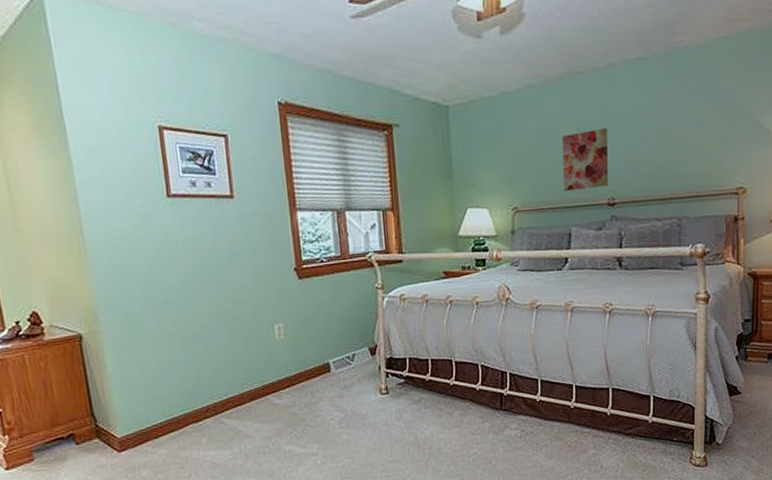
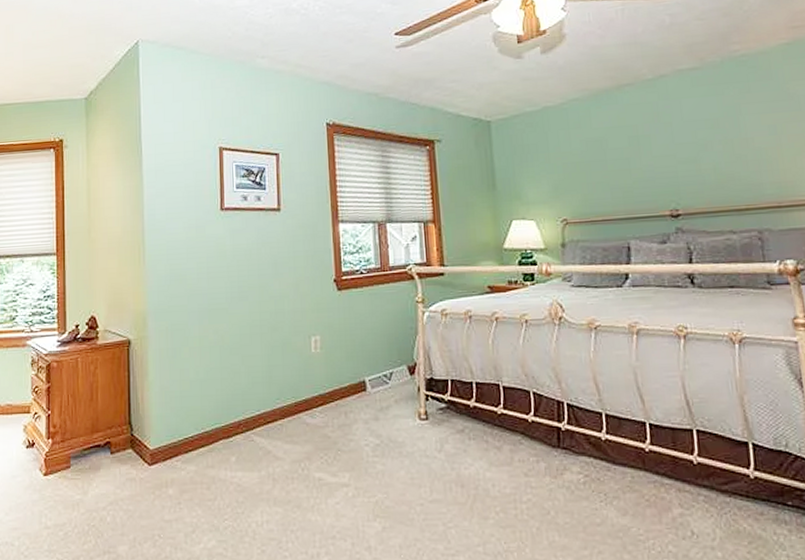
wall art: present [562,128,608,191] -> none [613,137,669,202]

